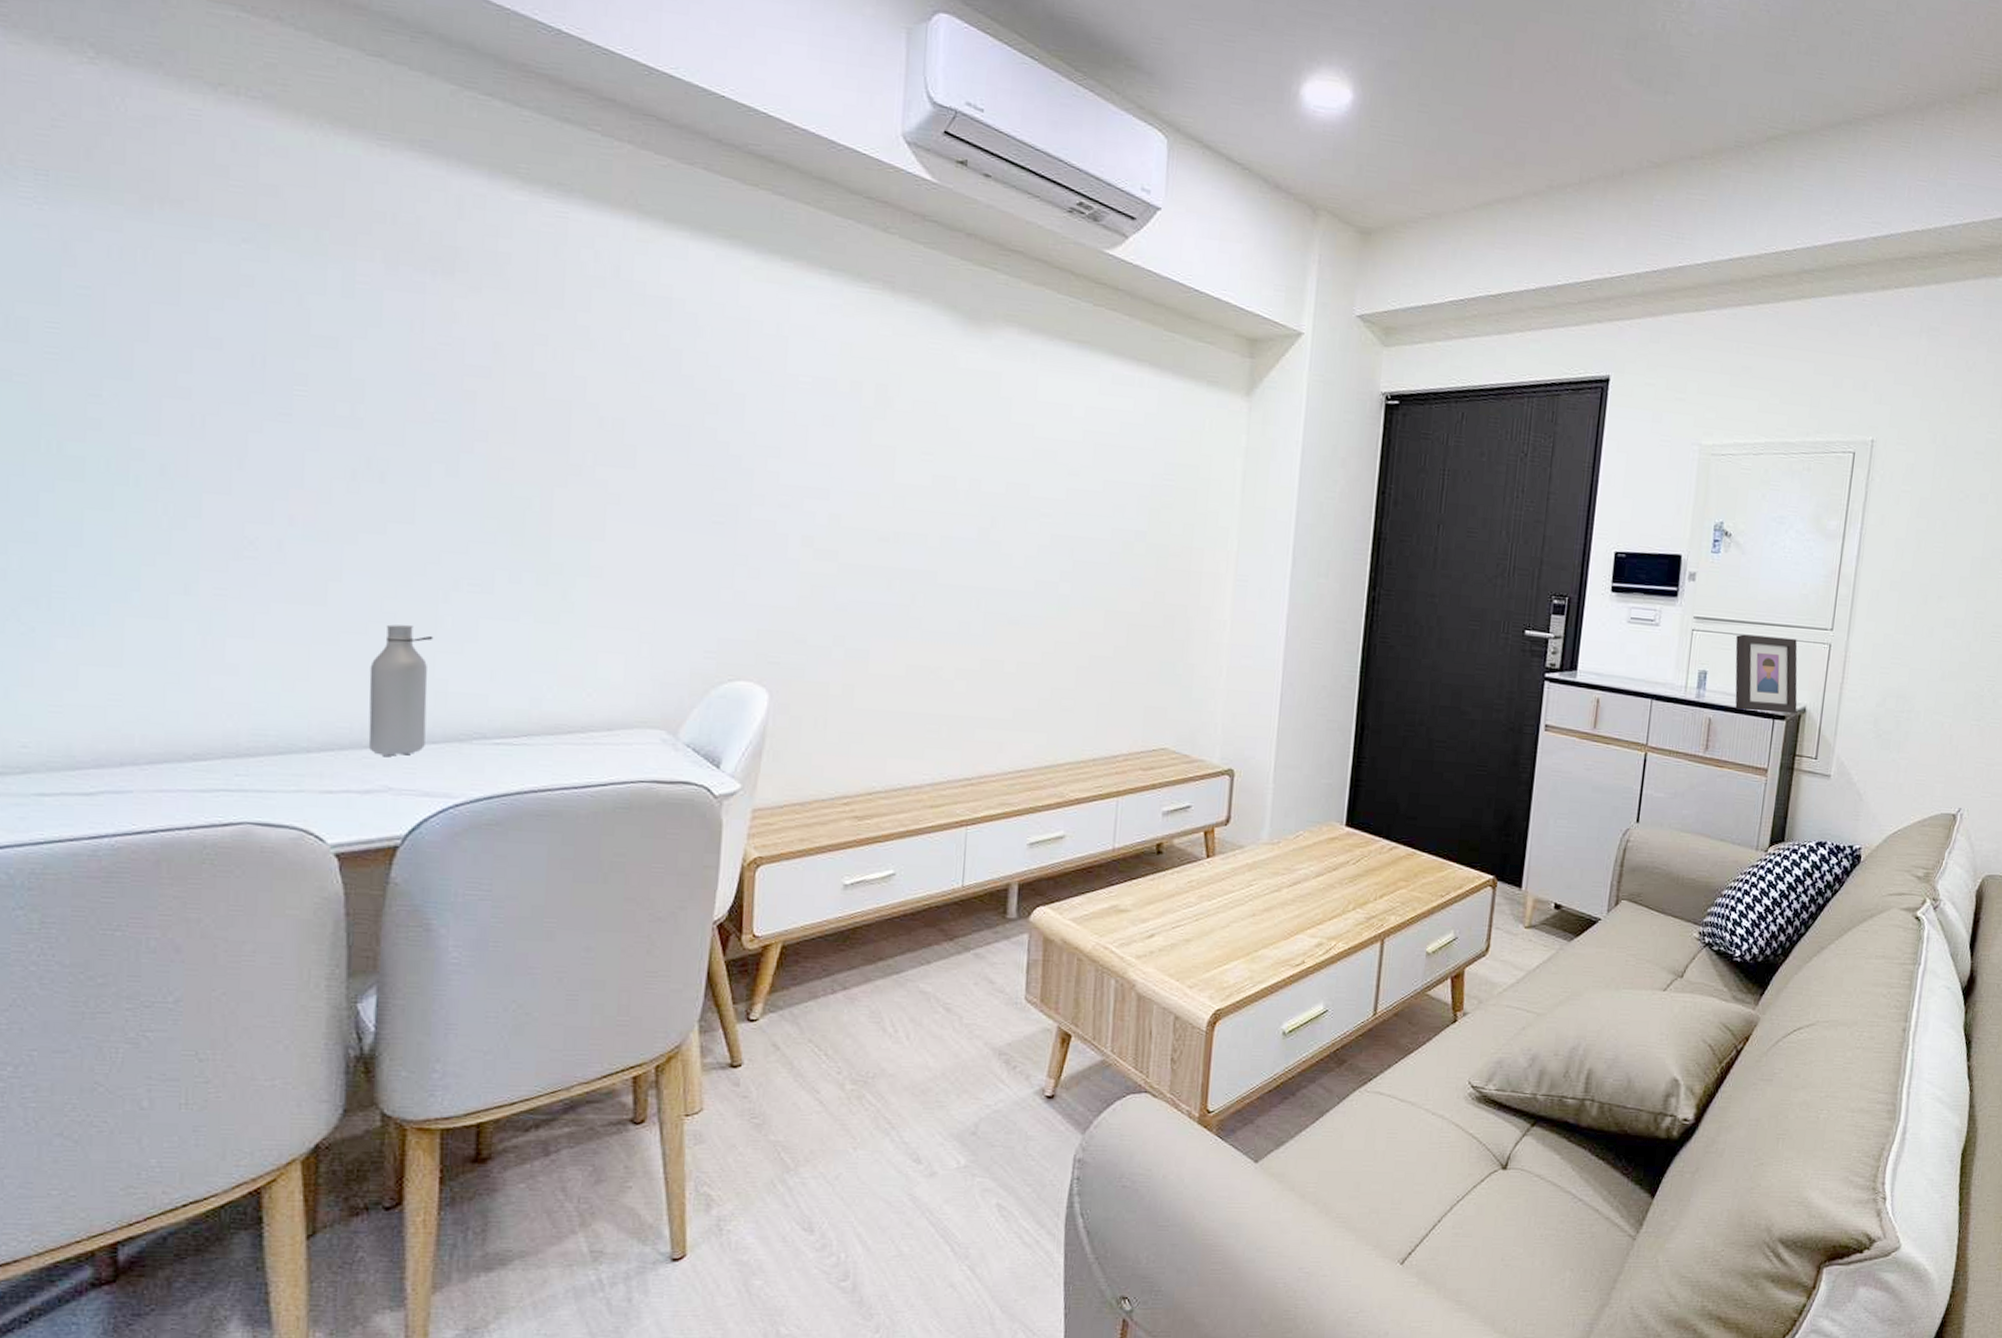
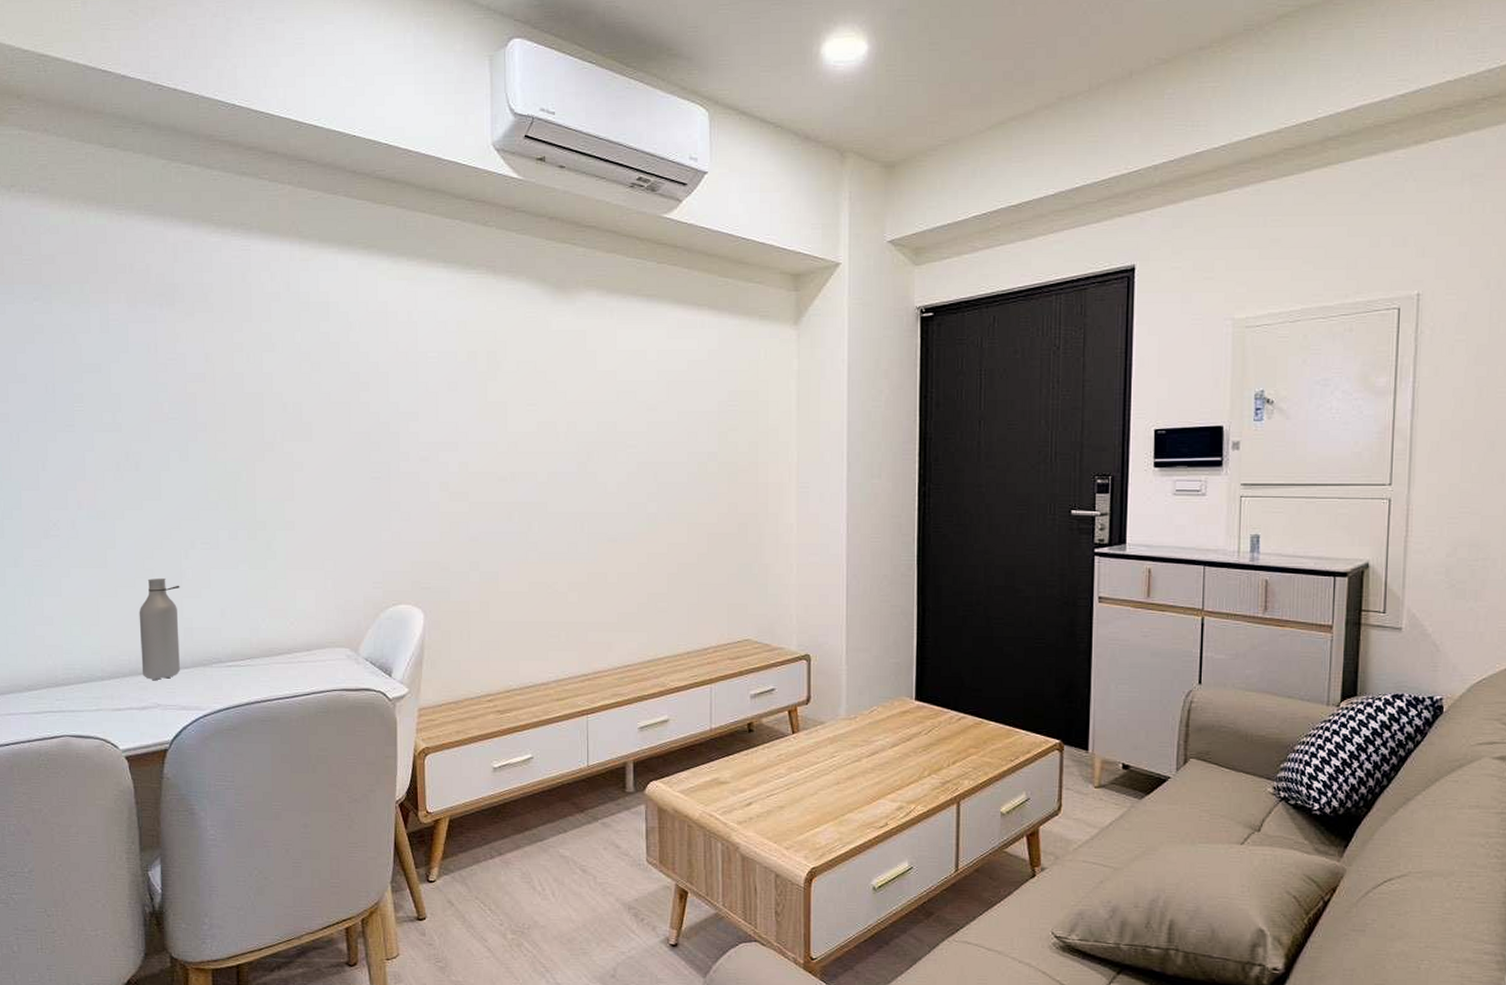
picture frame: present [1735,634,1798,714] -> none [1287,496,1359,570]

